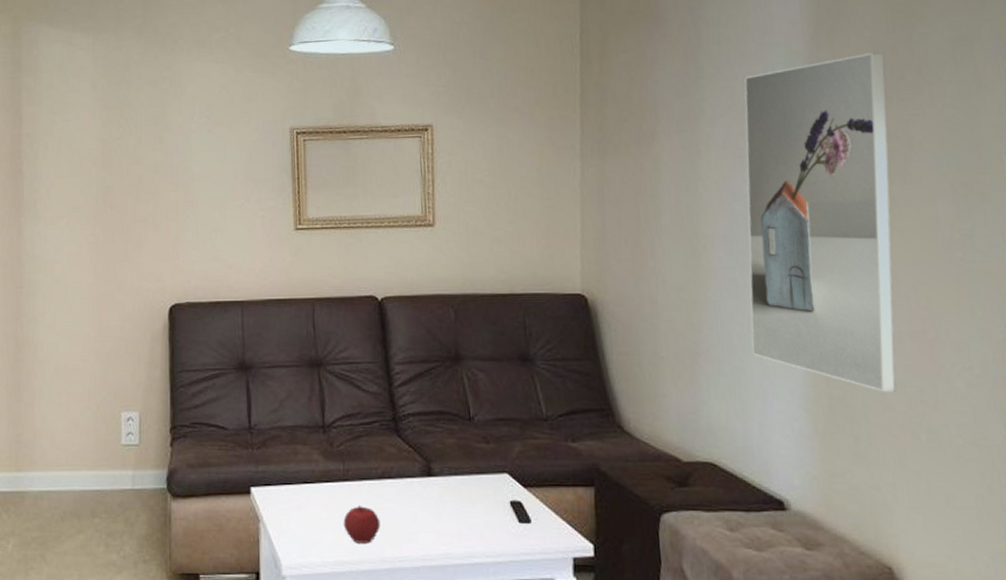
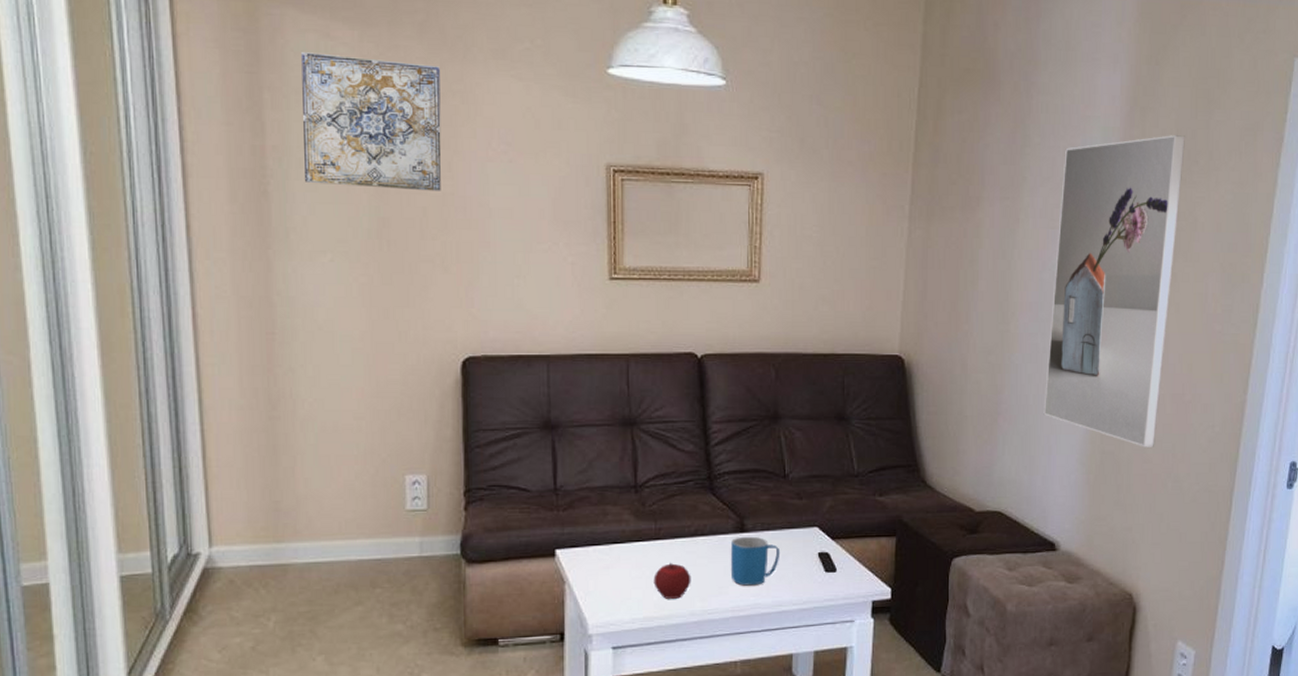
wall art: none [49,57,154,162] -> present [301,52,442,191]
mug: none [418,480,470,534] -> present [730,536,781,586]

